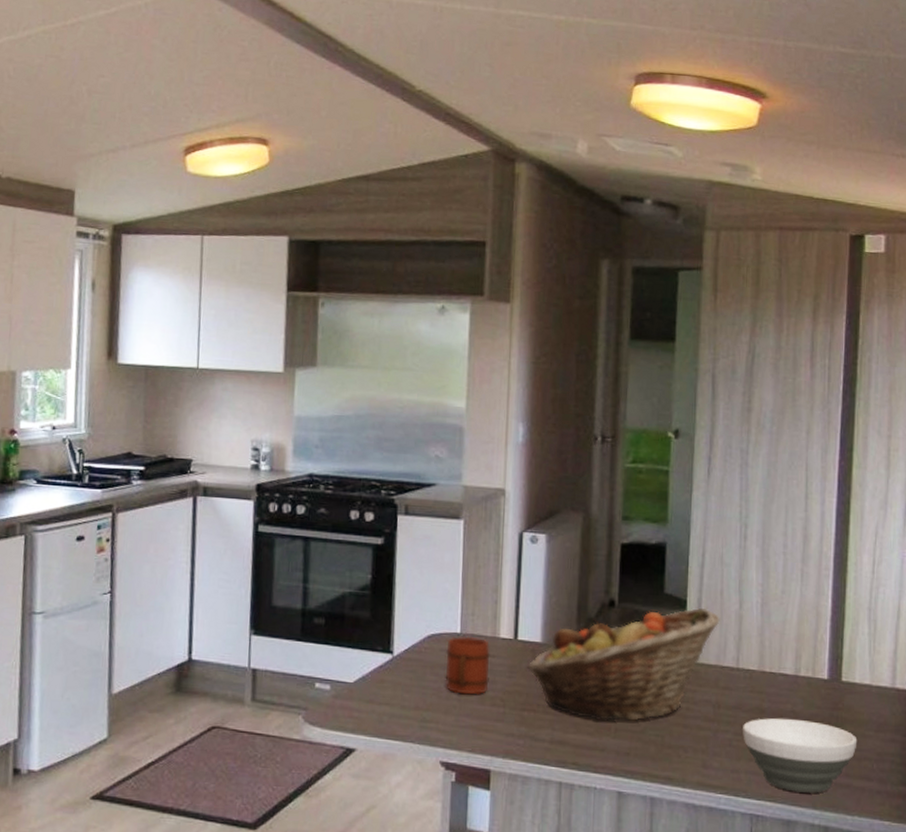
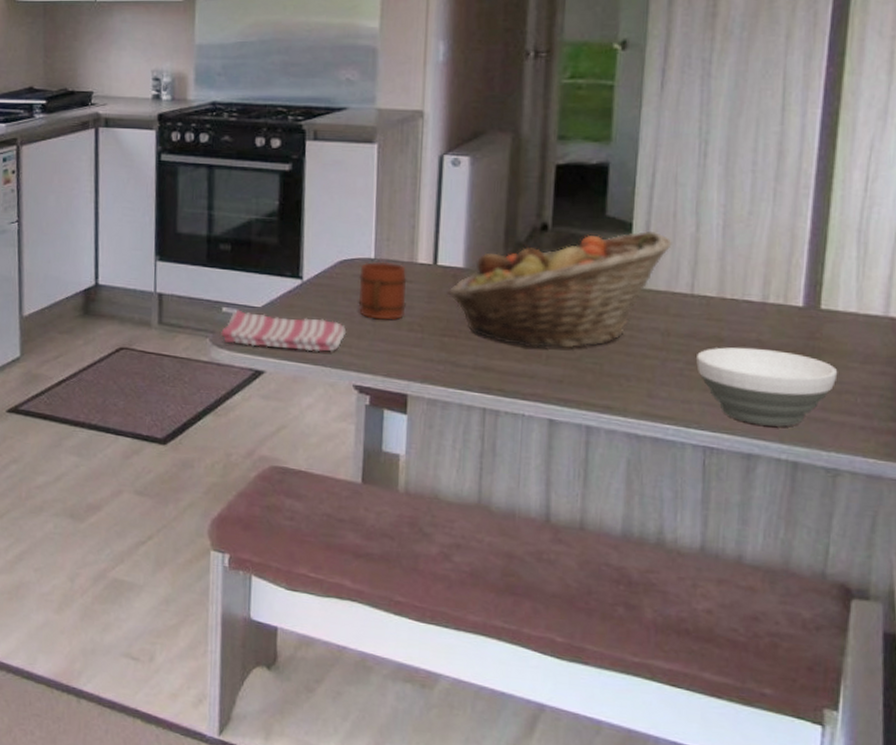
dish towel: none [313,685,434,728] -> present [221,309,347,352]

